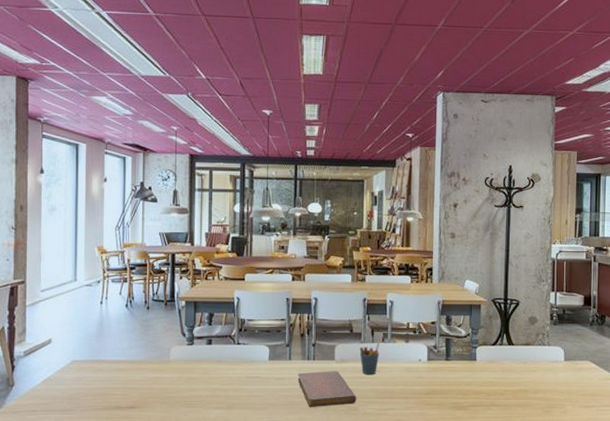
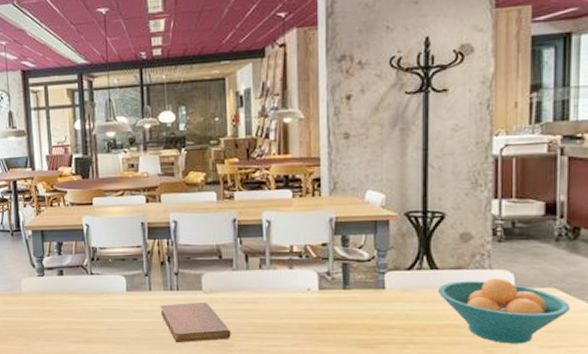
pen holder: present [359,342,380,375] -> none [231,269,257,307]
fruit bowl: none [513,353,599,405] -> present [437,278,570,344]

